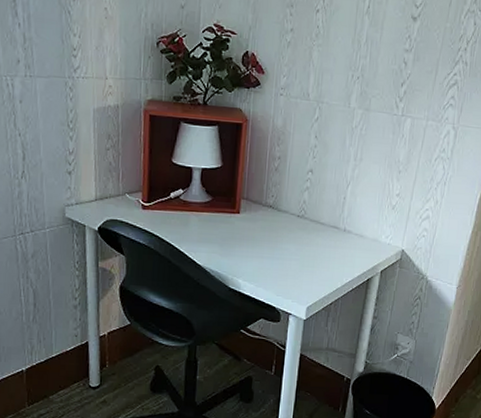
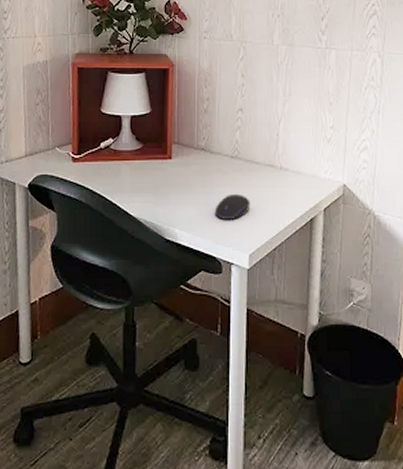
computer mouse: none [277,251,313,275] -> present [214,194,251,220]

